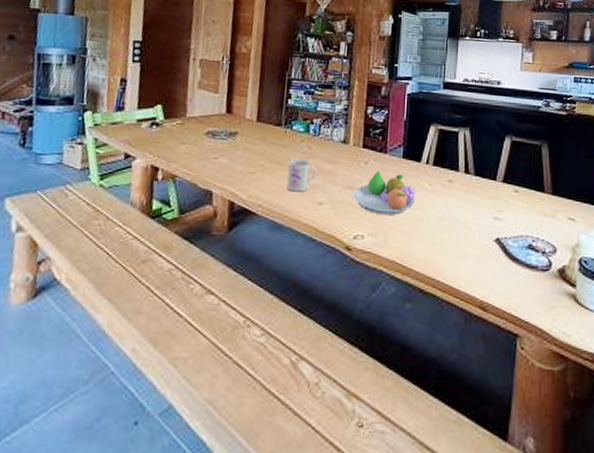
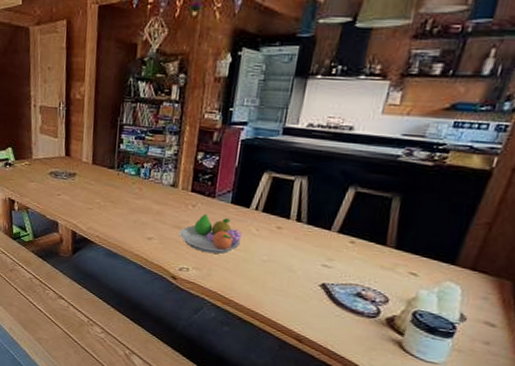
mug: present [287,158,317,192] -> none [120,198,147,228]

